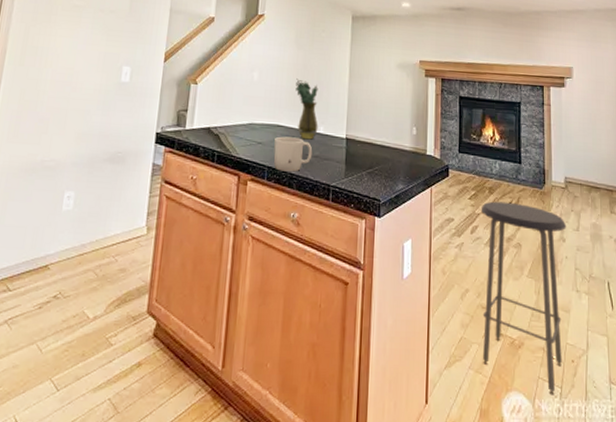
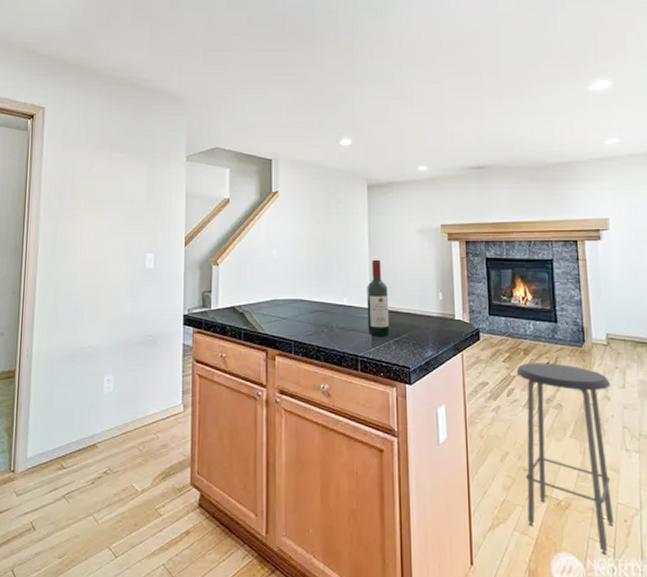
mug: present [273,136,313,172] -> none [299,310,338,345]
vase: present [295,79,318,140] -> none [315,252,341,312]
wine bottle: none [341,90,365,167] -> present [367,259,390,336]

